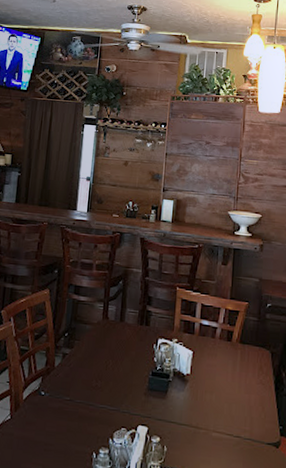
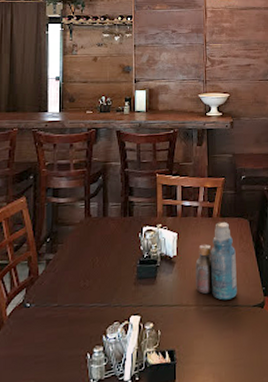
bottle: none [207,348,253,431] -> present [195,221,237,300]

